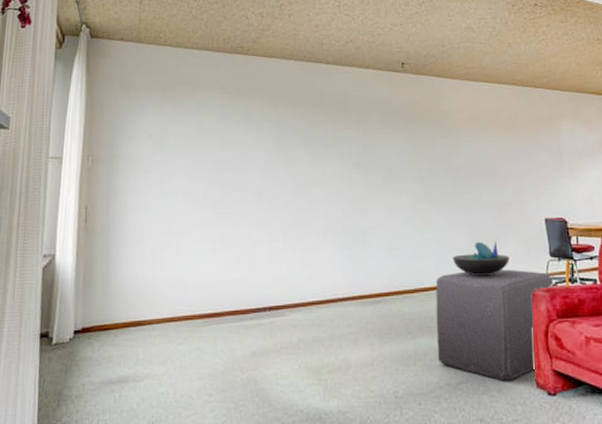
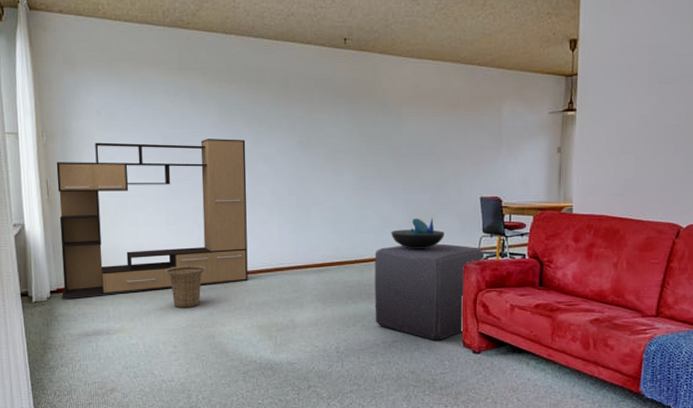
media console: none [87,161,300,339] -> present [56,139,248,299]
basket: none [205,297,251,348] -> present [164,265,206,308]

